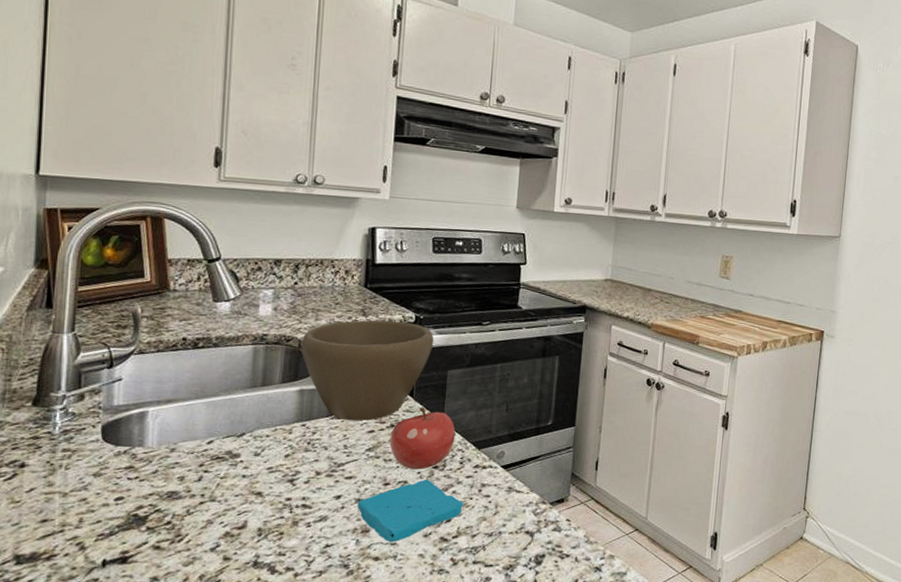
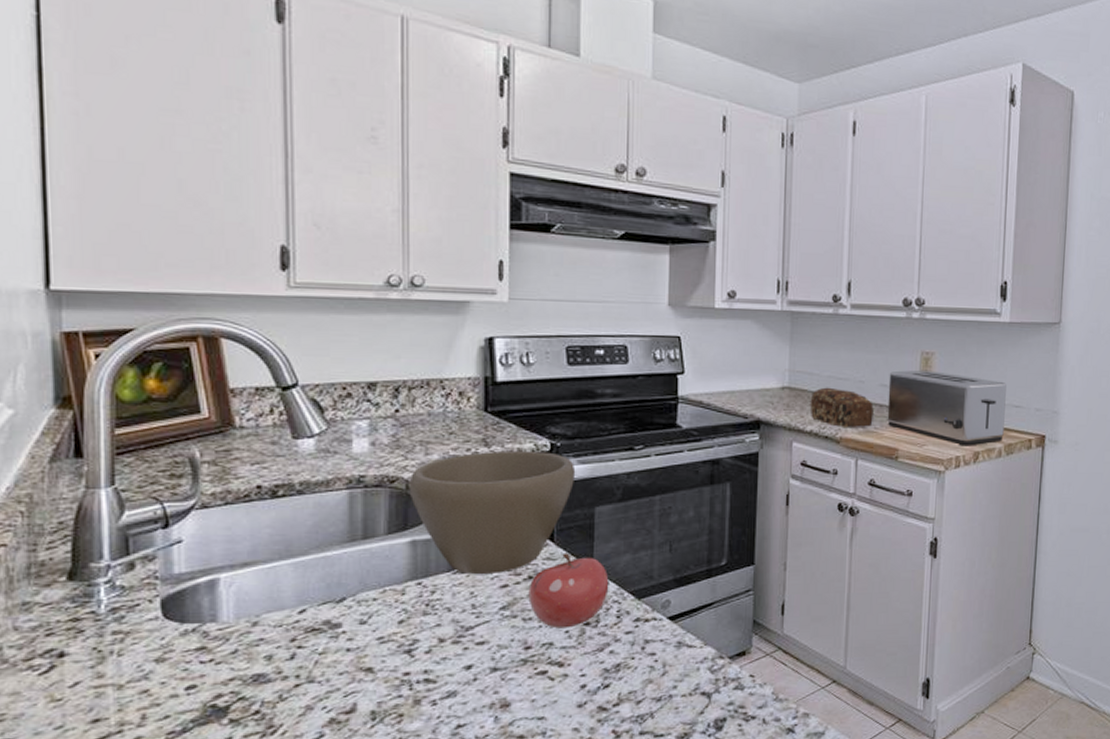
sponge: present [357,480,464,543] -> none [492,639,625,717]
bread loaf: none [627,281,680,317] -> present [810,387,874,429]
toaster: none [691,270,793,337] -> present [887,369,1006,446]

